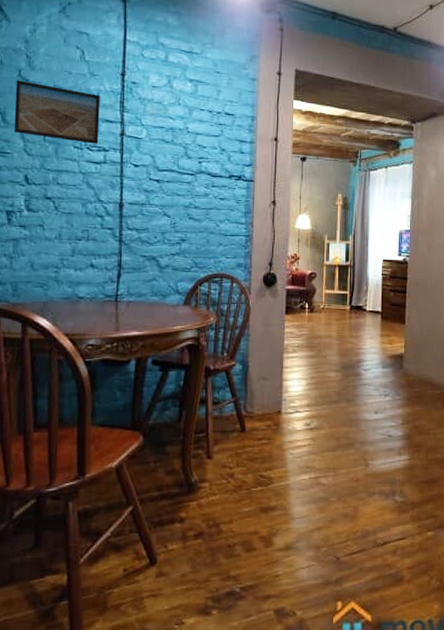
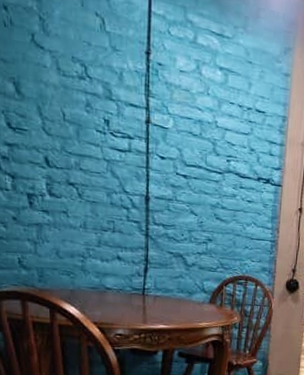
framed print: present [13,80,101,144] -> none [29,45,124,130]

